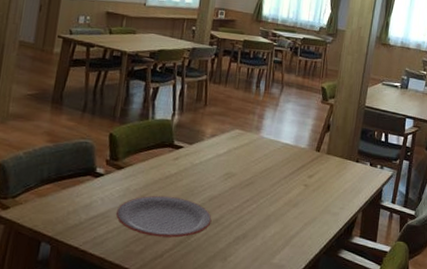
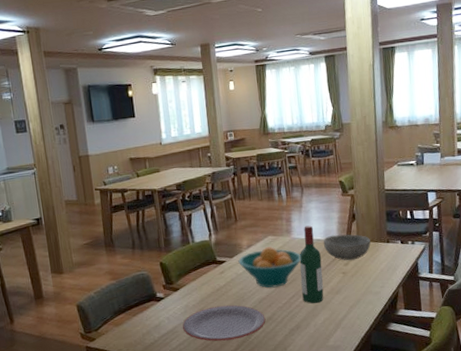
fruit bowl: none [197,139,265,187] -> present [238,246,301,288]
wine bottle: none [256,126,287,213] -> present [299,225,324,304]
bowl: none [291,142,340,174] -> present [323,234,371,261]

